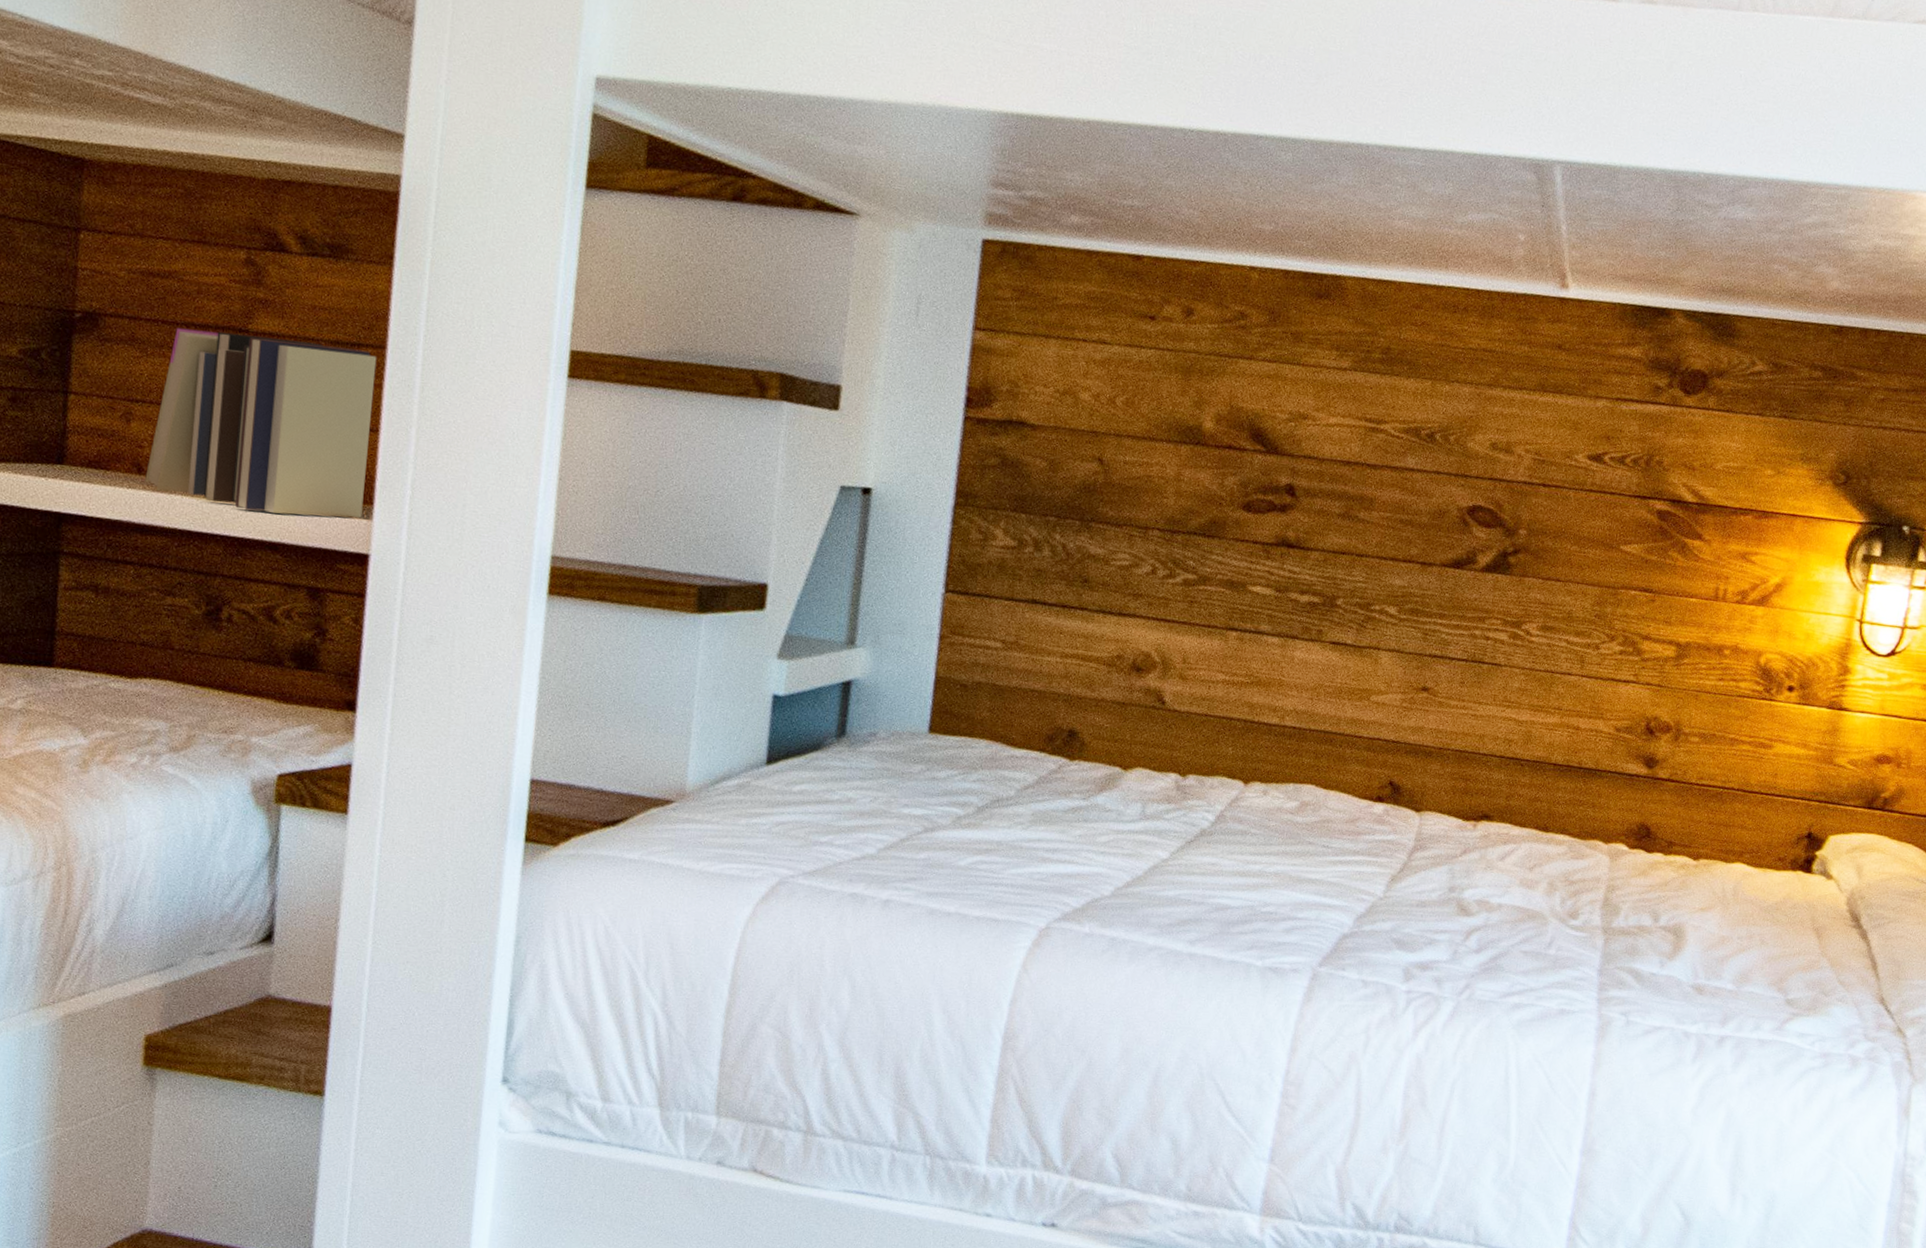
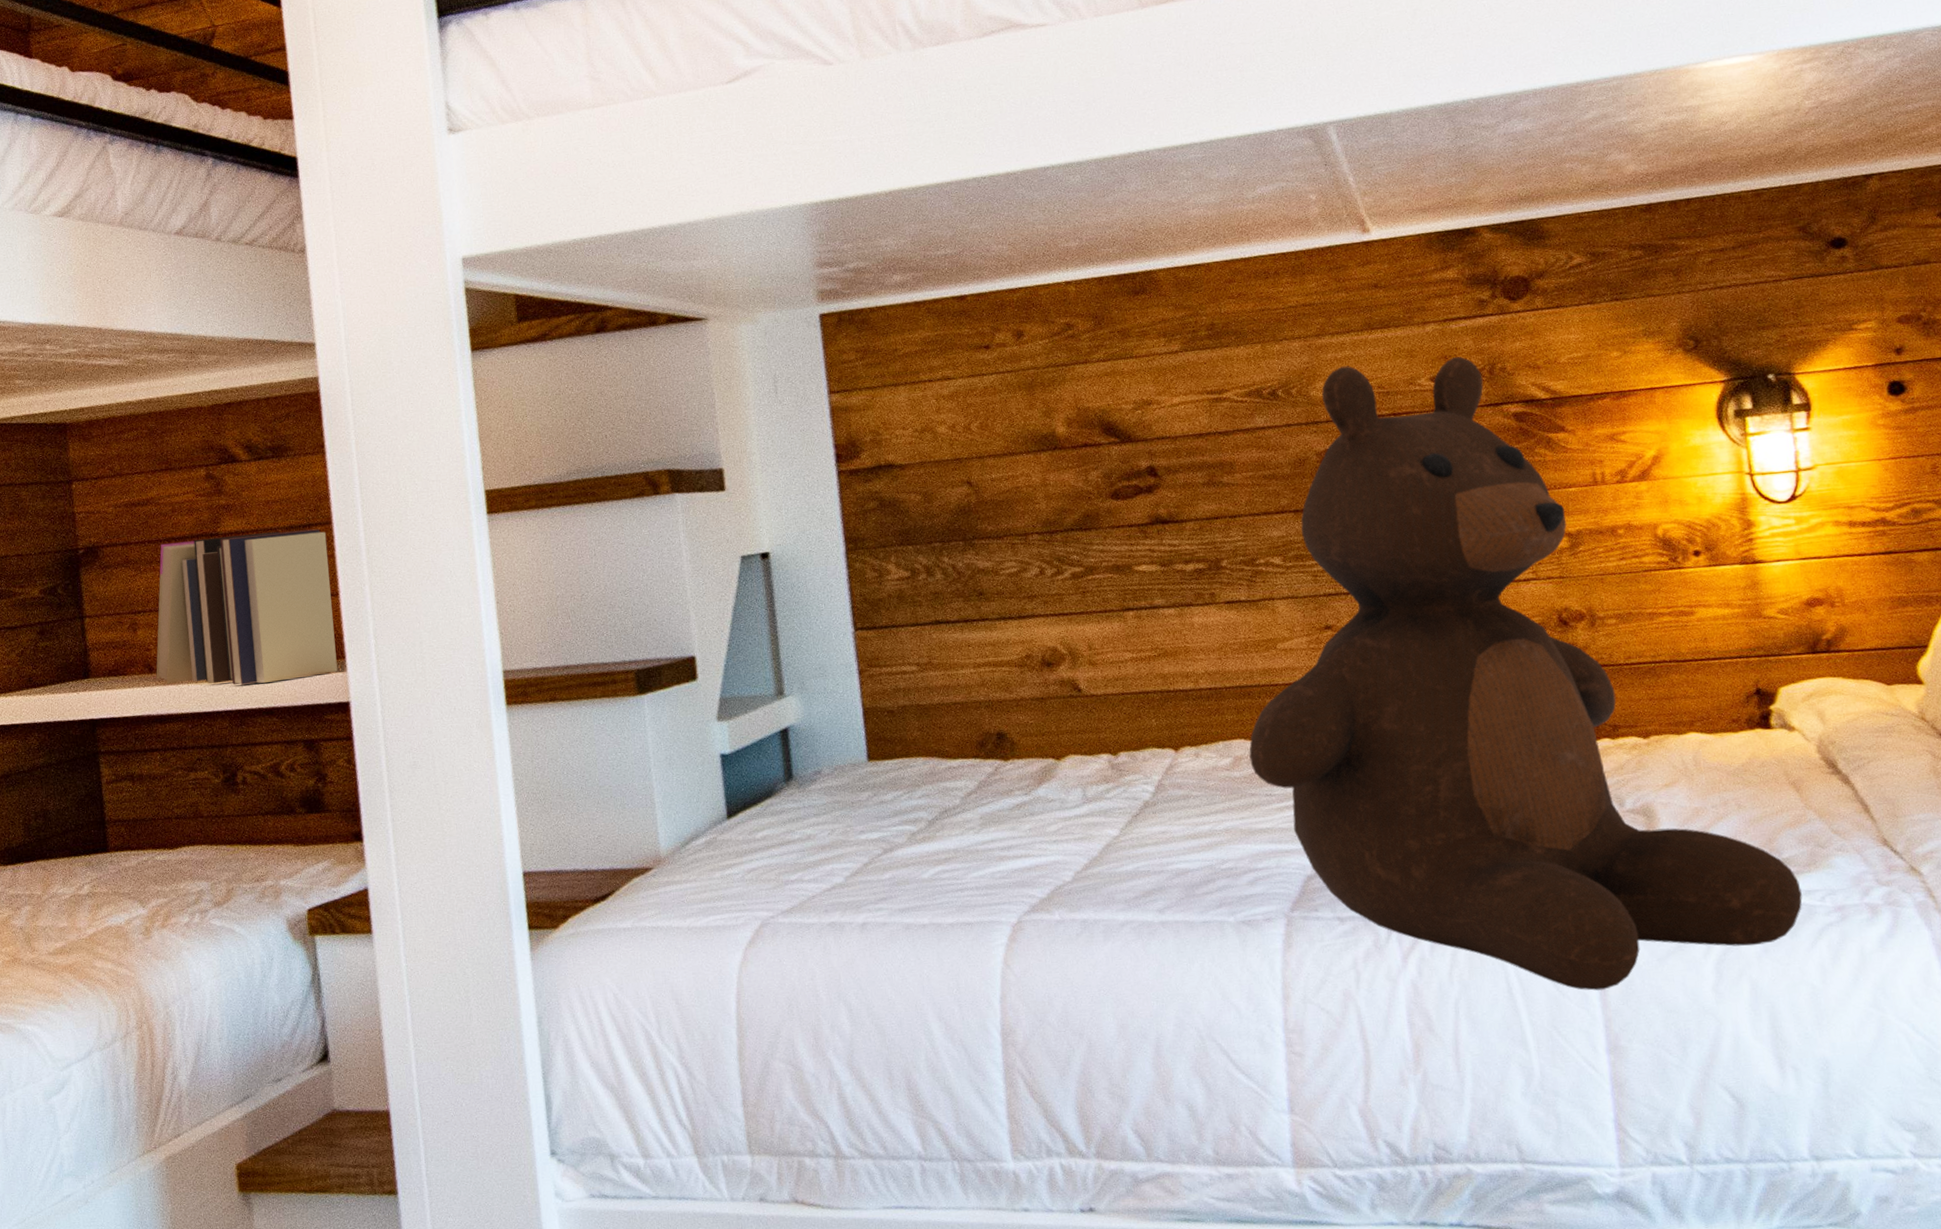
teddy bear: none [1315,423,1797,1095] -> present [1249,357,1803,991]

